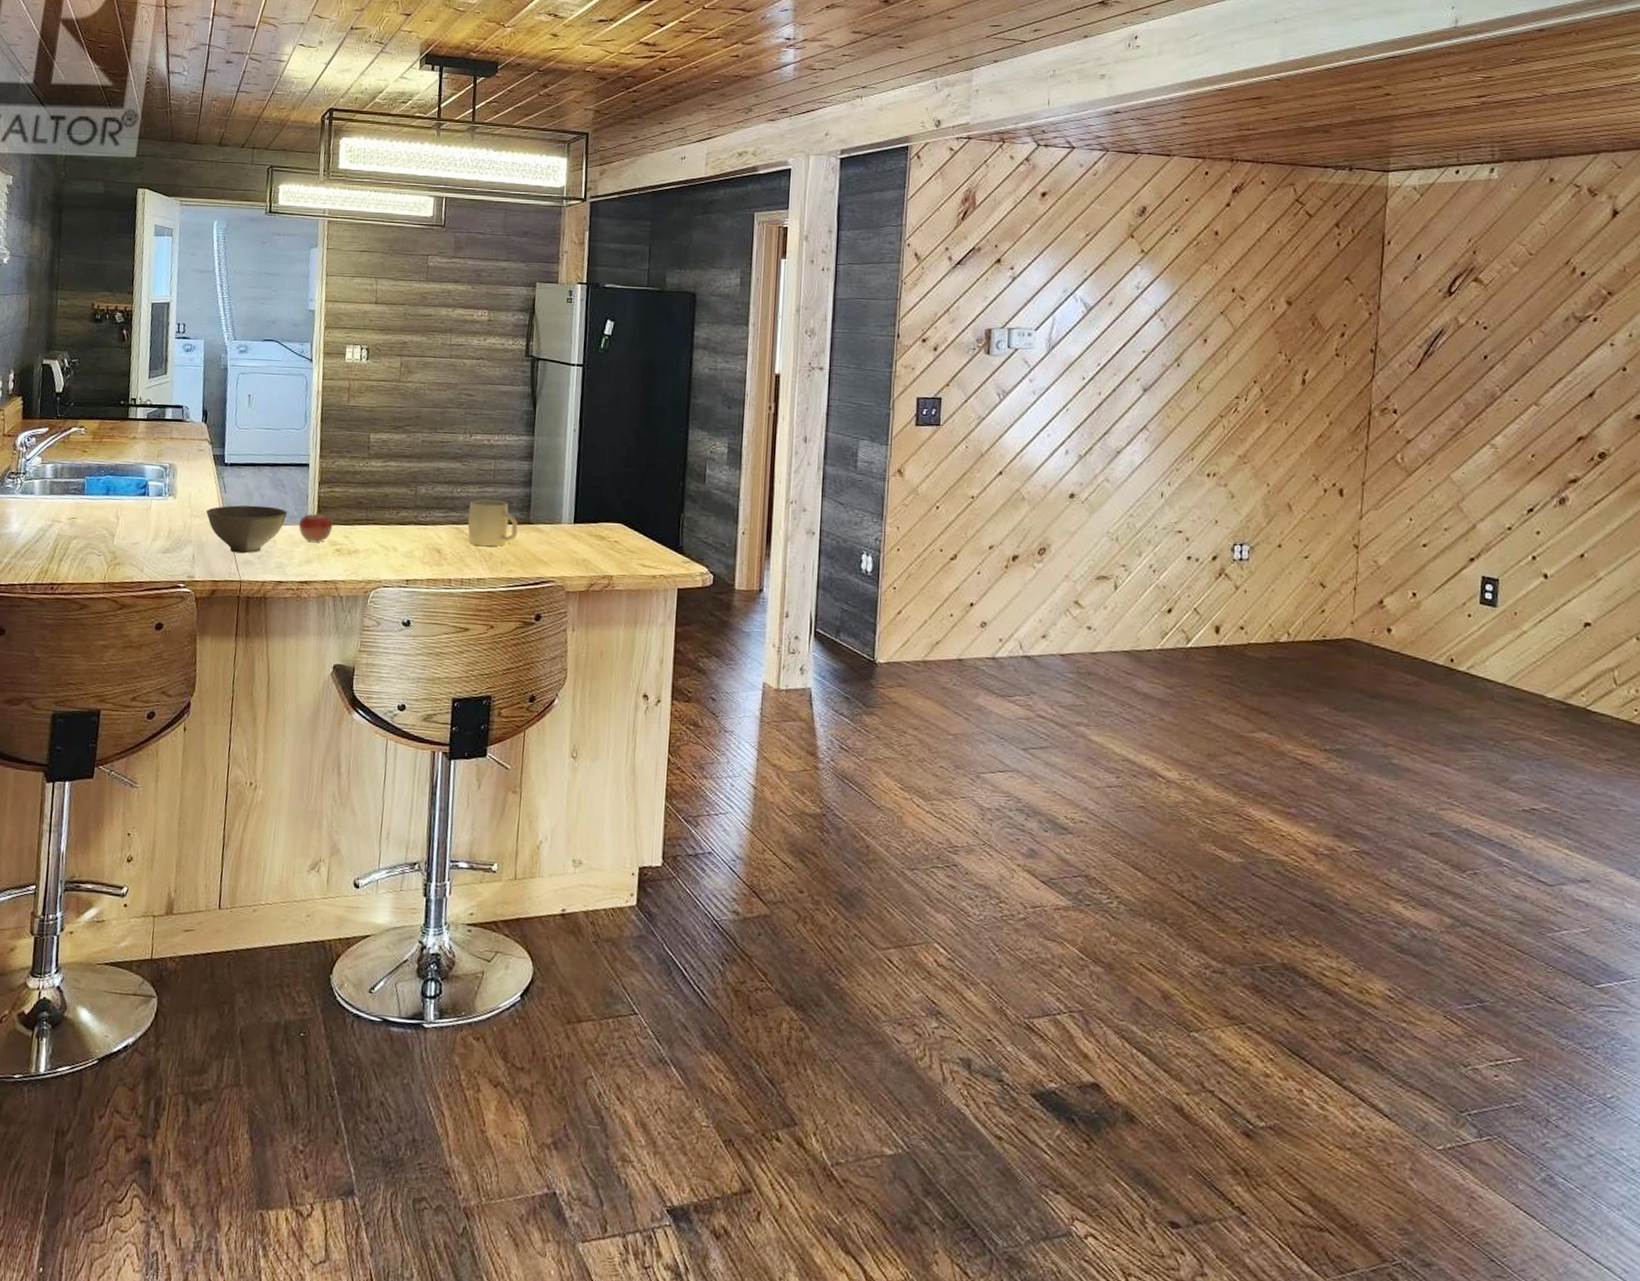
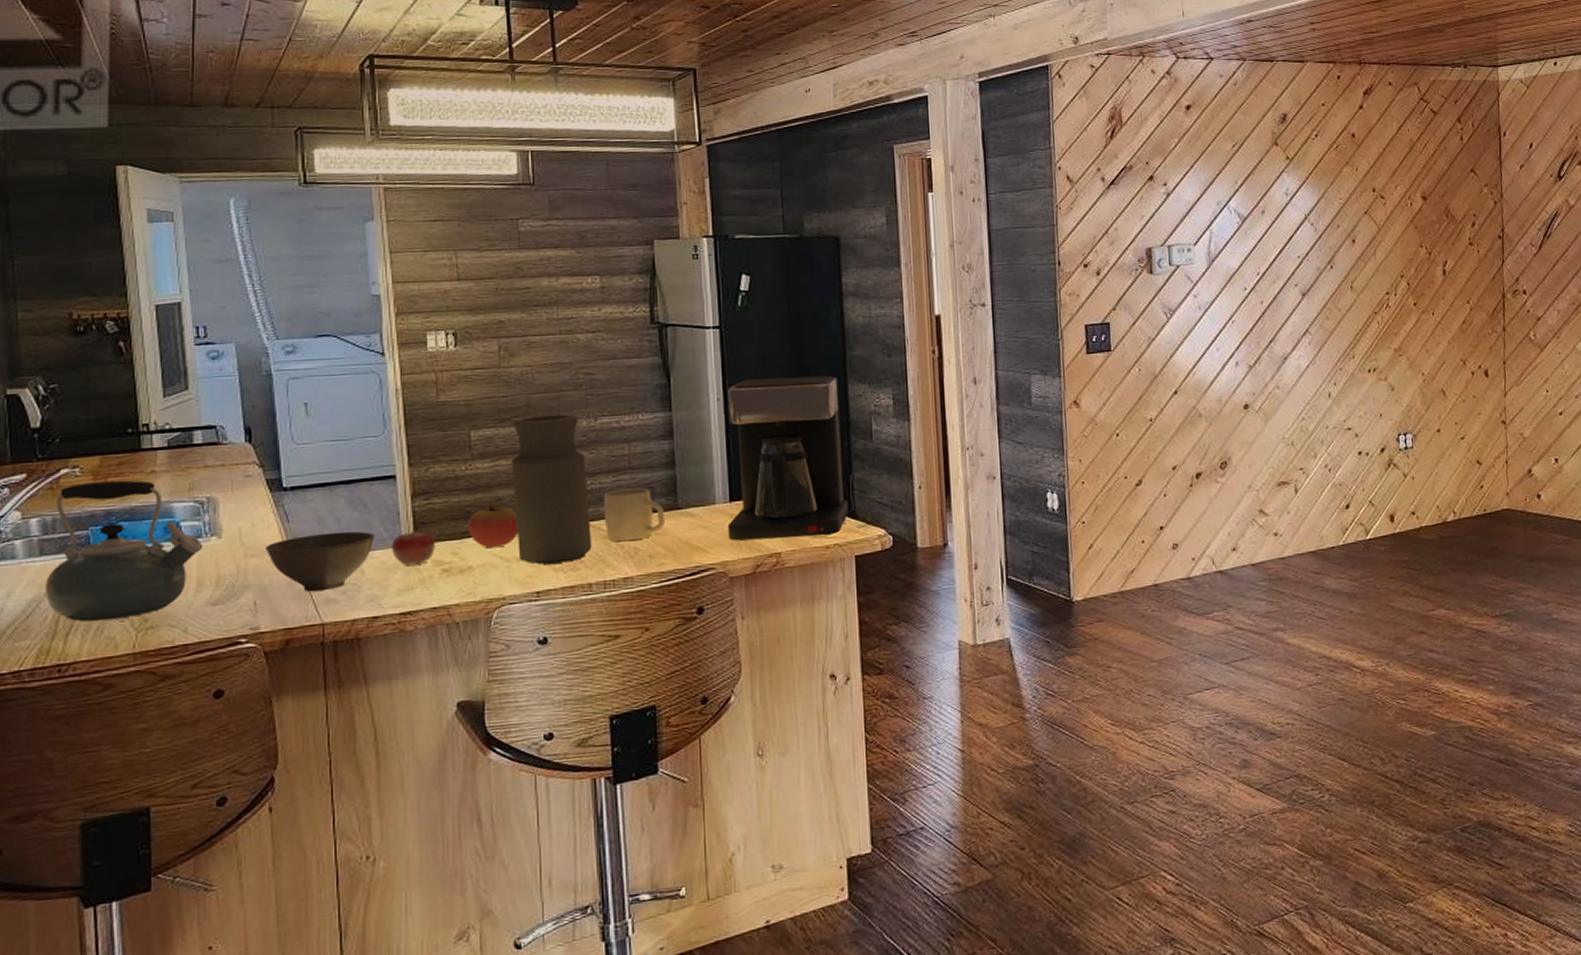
kettle: none [49,440,163,554] -> present [44,480,204,622]
fruit: none [359,494,399,537] -> present [468,498,519,548]
vase: none [395,427,459,558] -> present [511,414,592,565]
coffee maker: none [568,415,680,567] -> present [727,375,848,542]

